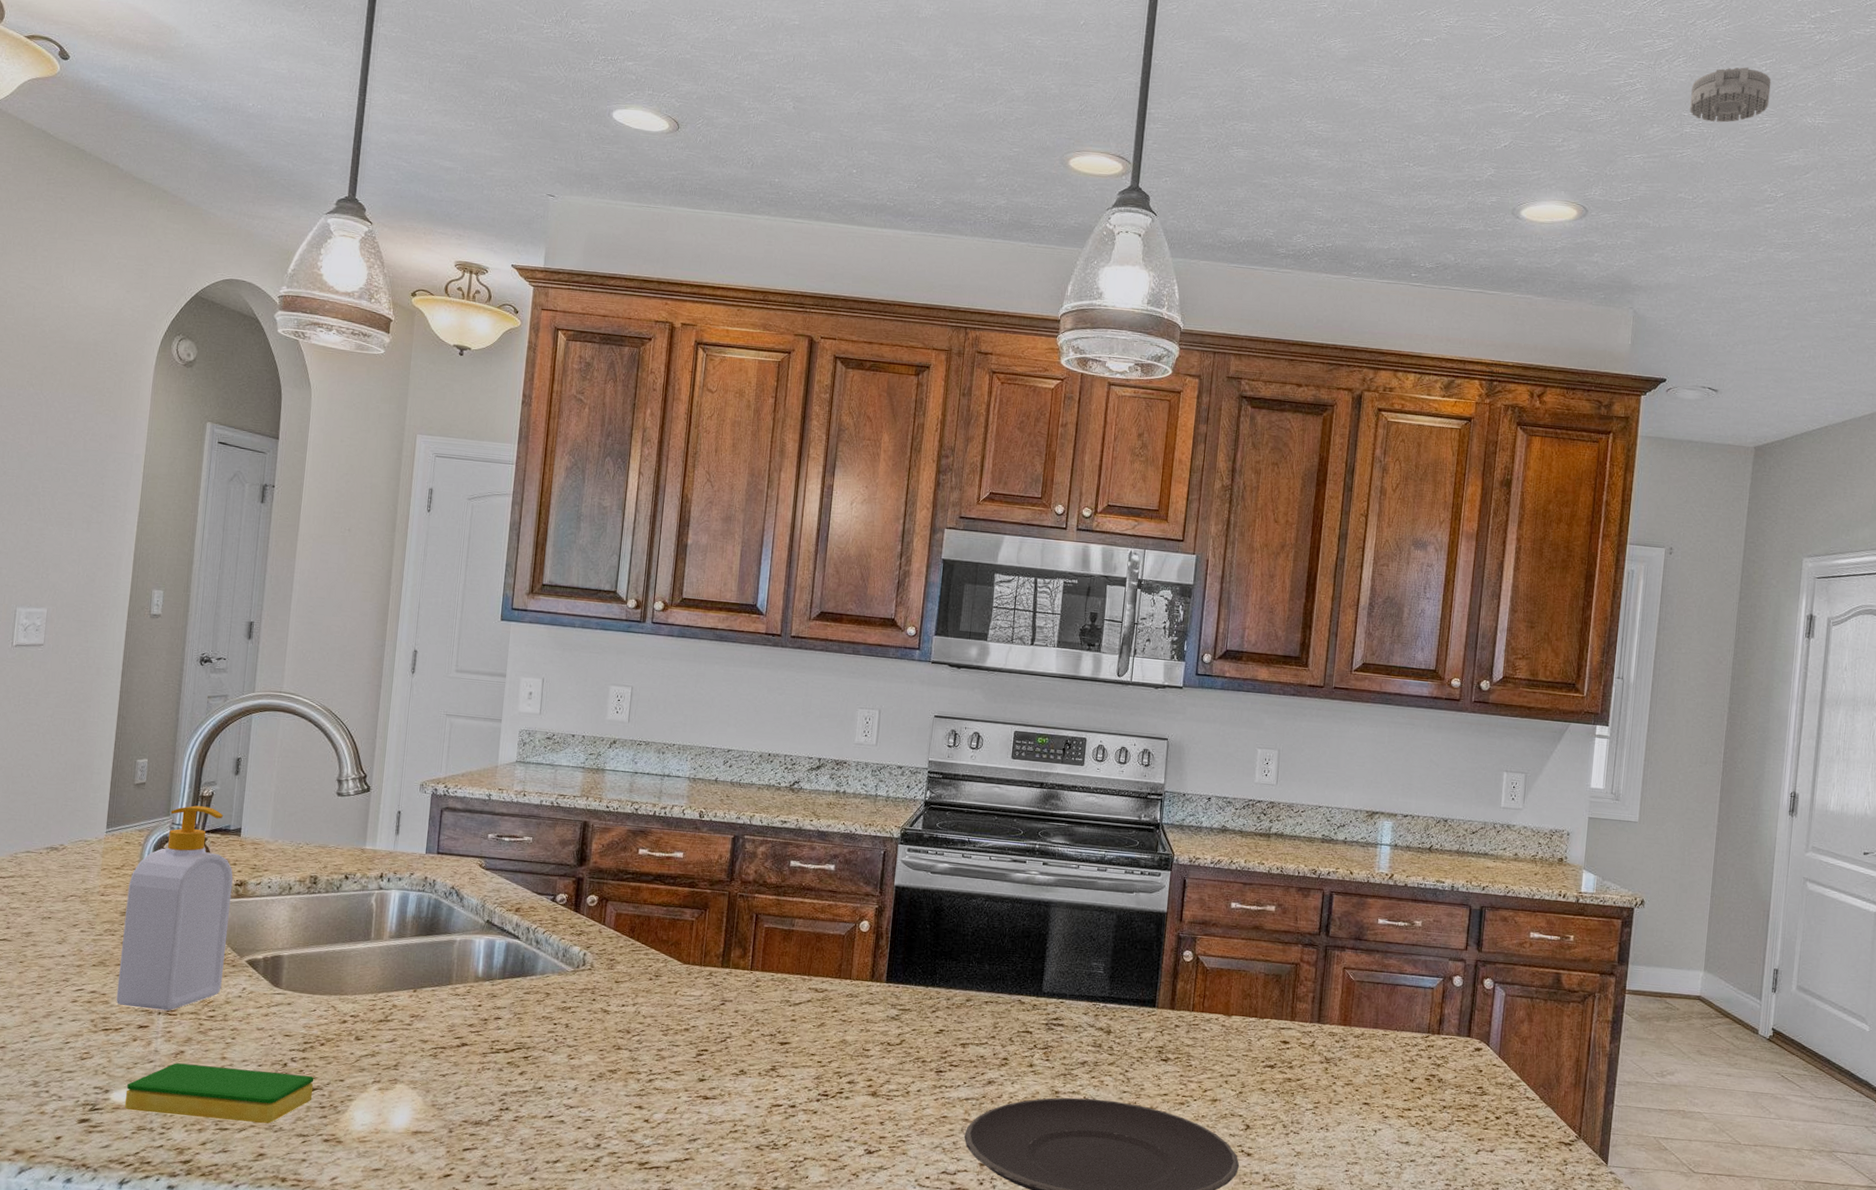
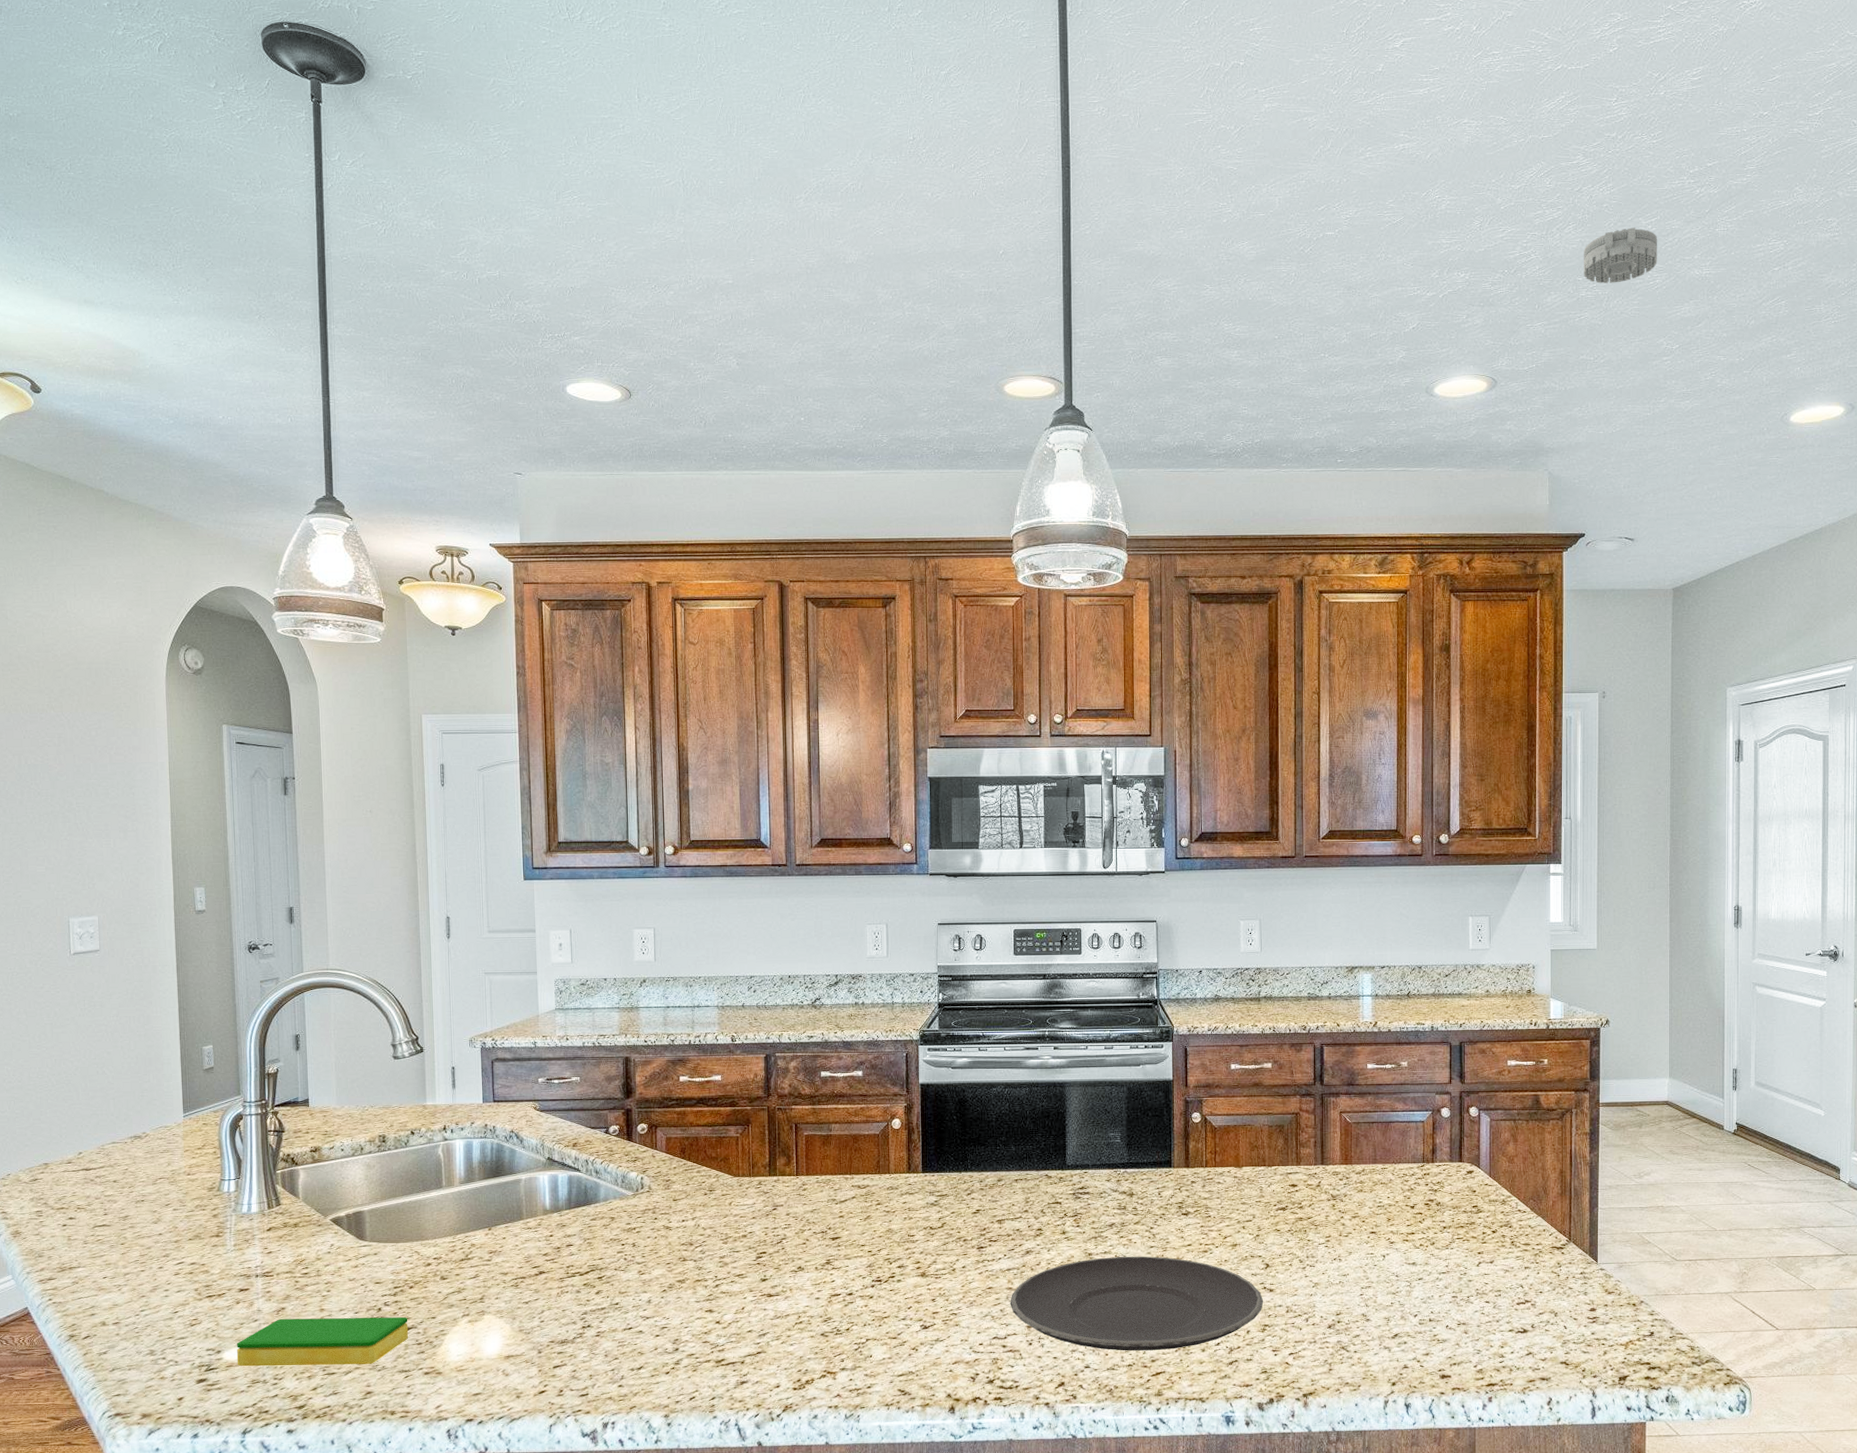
soap bottle: present [116,805,233,1011] -> none [211,1083,311,1273]

